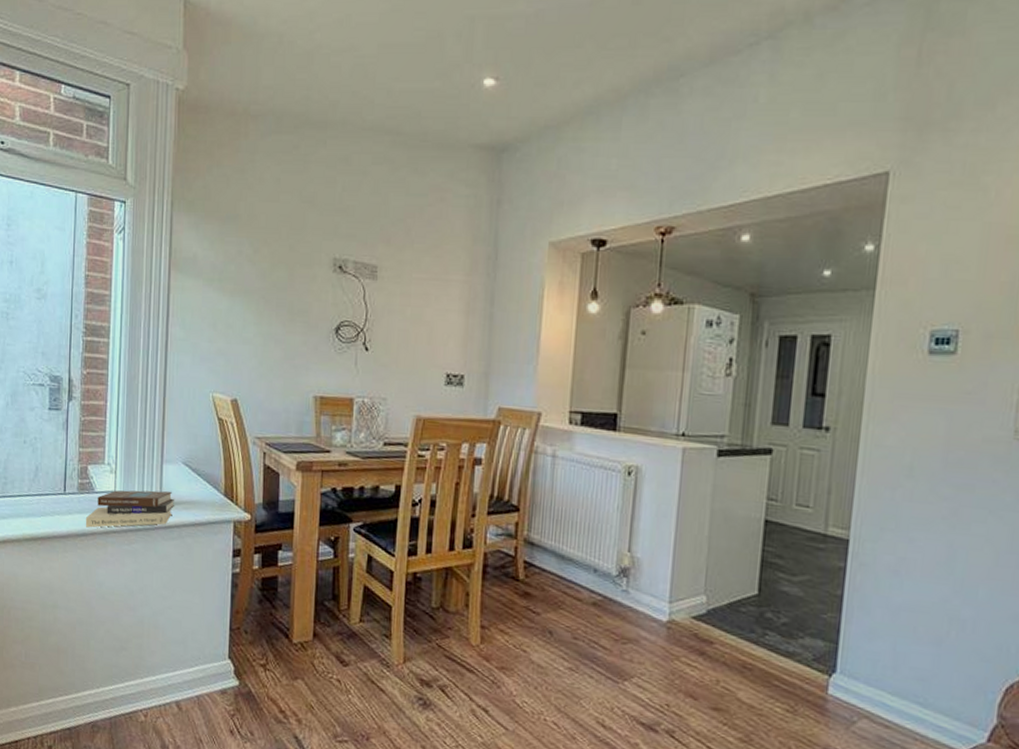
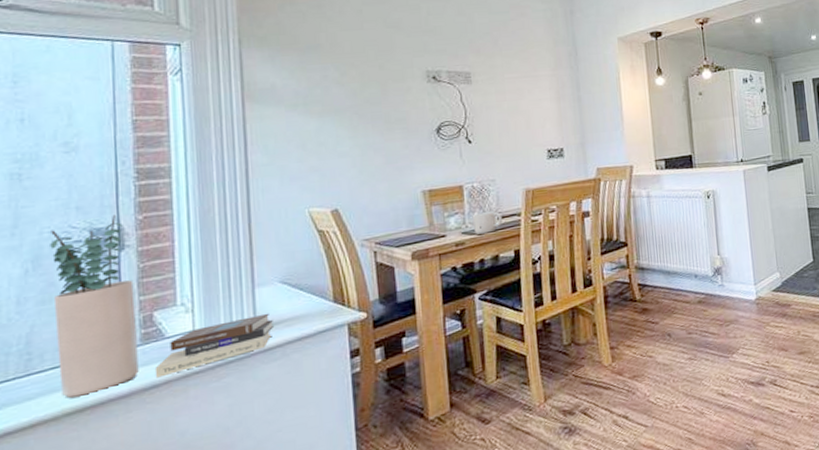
vase: none [23,365,76,527] -> present [50,214,139,398]
mug: none [358,433,388,459] -> present [472,210,502,234]

